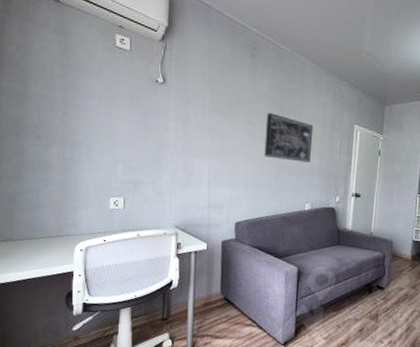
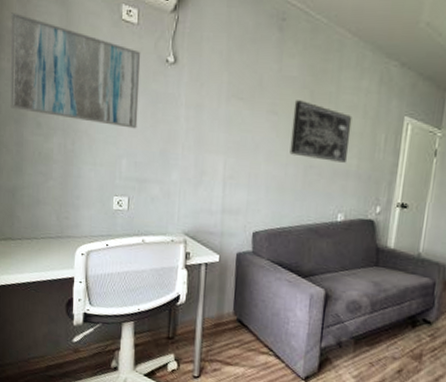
wall art: none [10,39,134,139] -> present [10,12,141,129]

